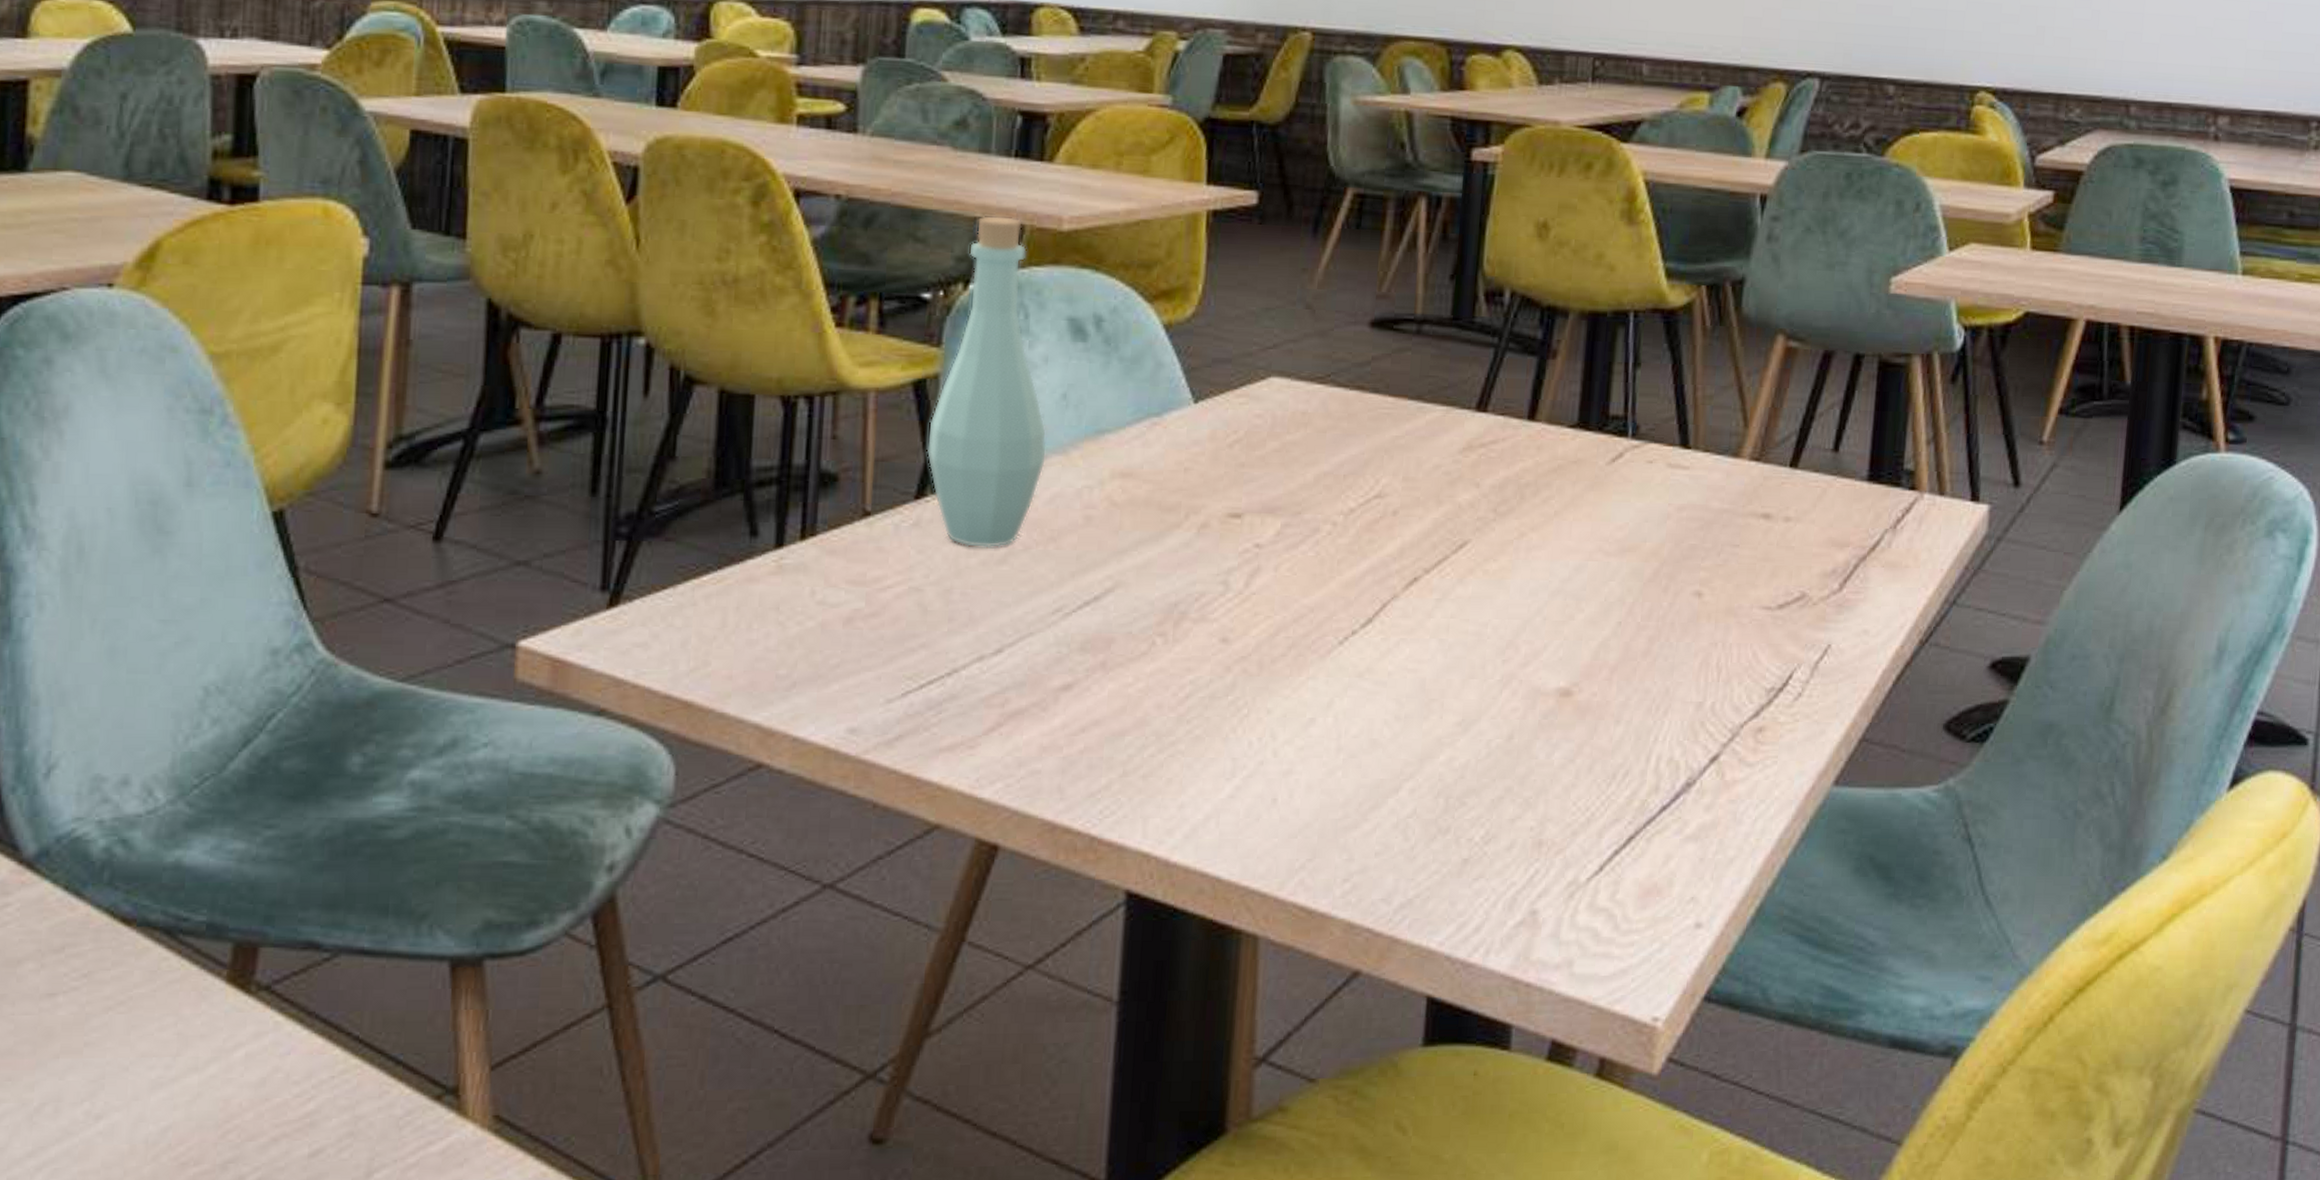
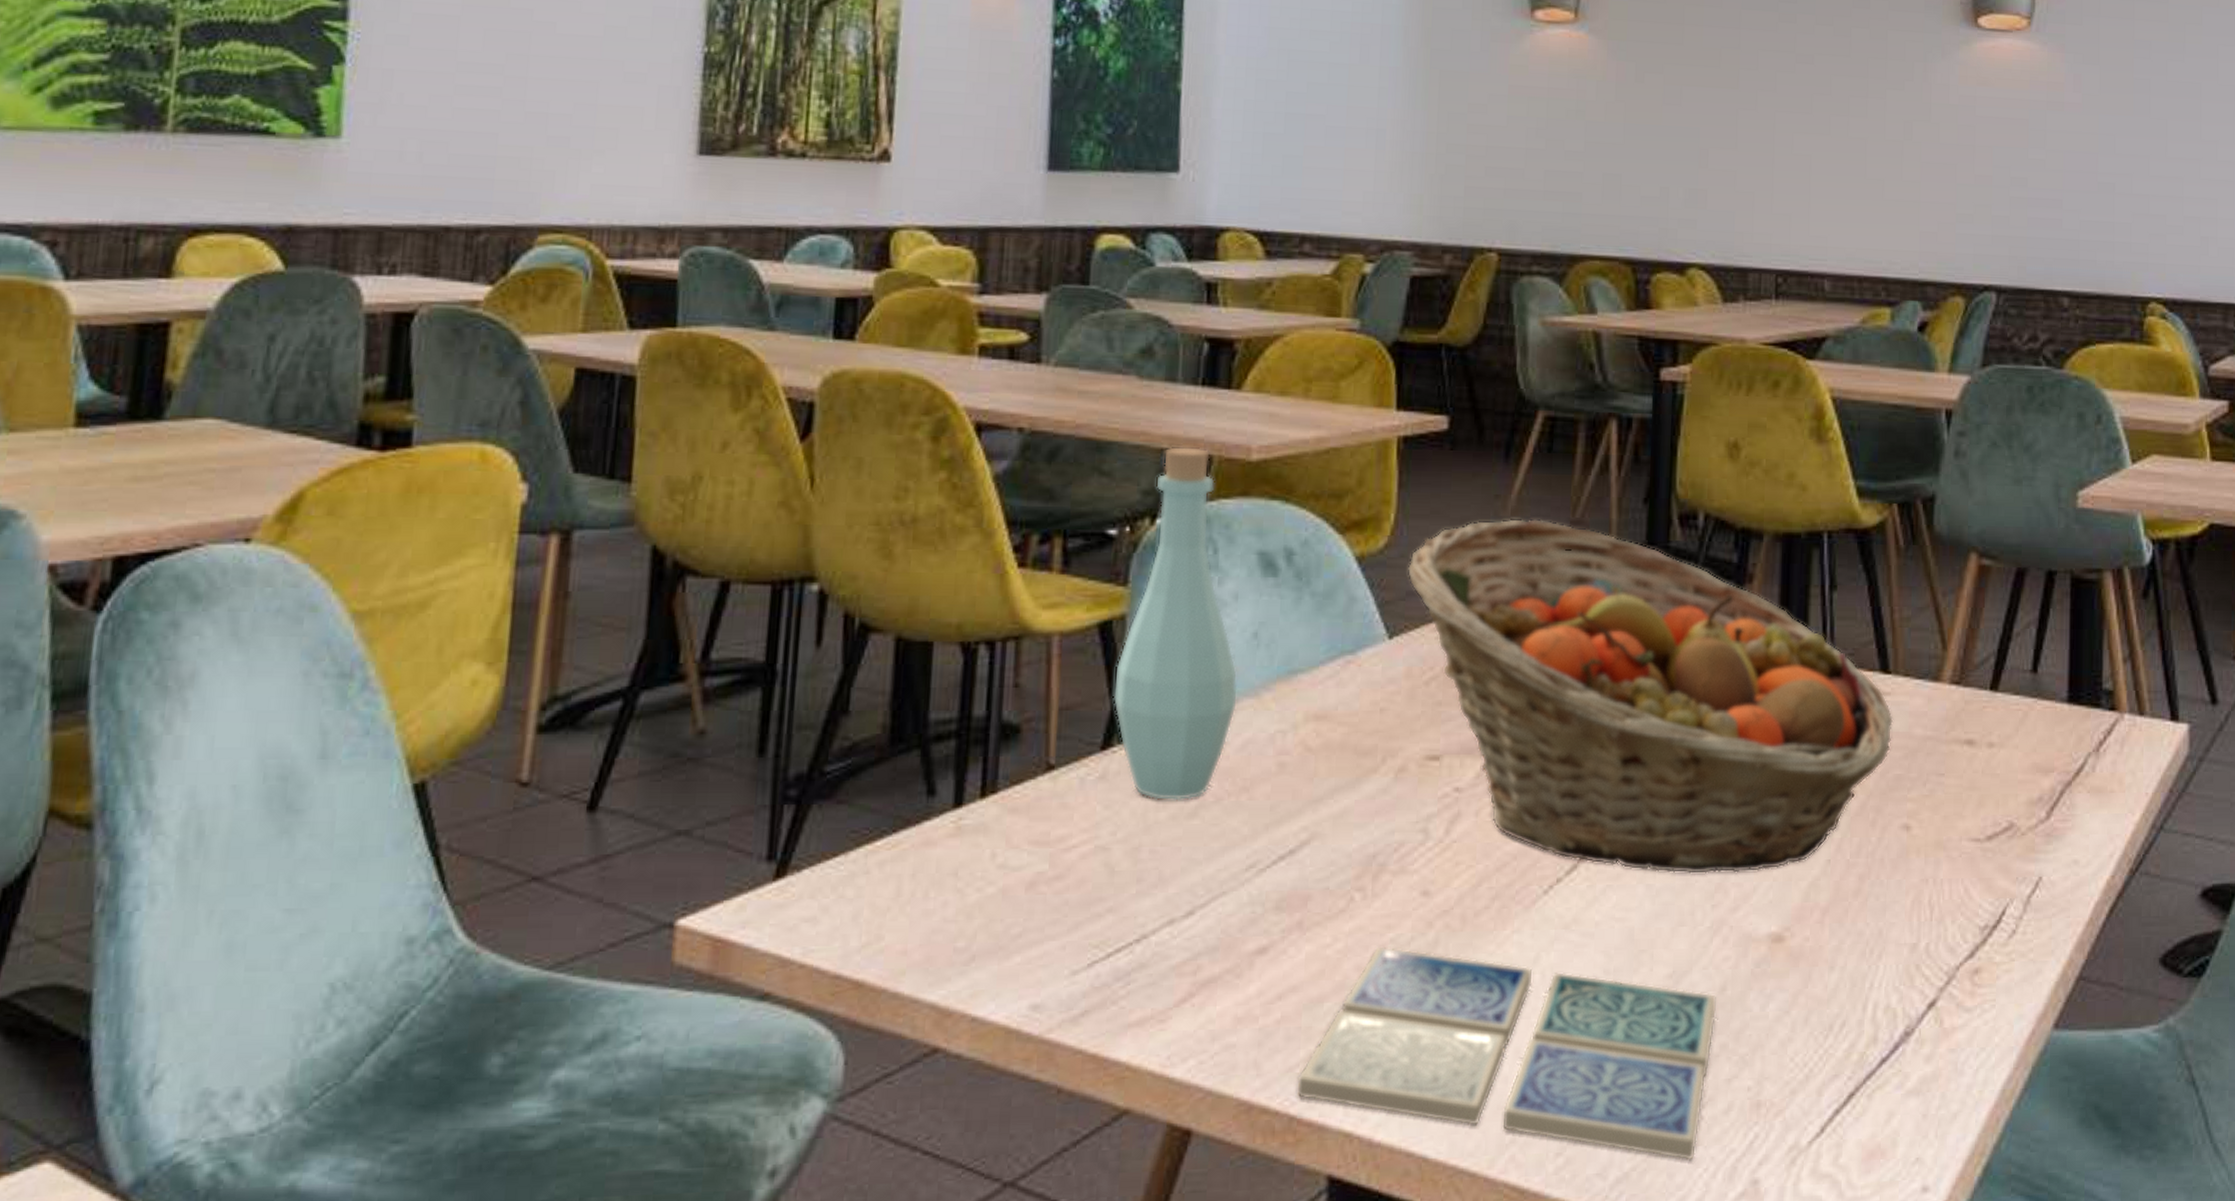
drink coaster: none [1097,687,1504,891] -> present [1296,946,1717,1161]
fruit basket: none [1213,291,1691,632] -> present [1407,518,1894,875]

